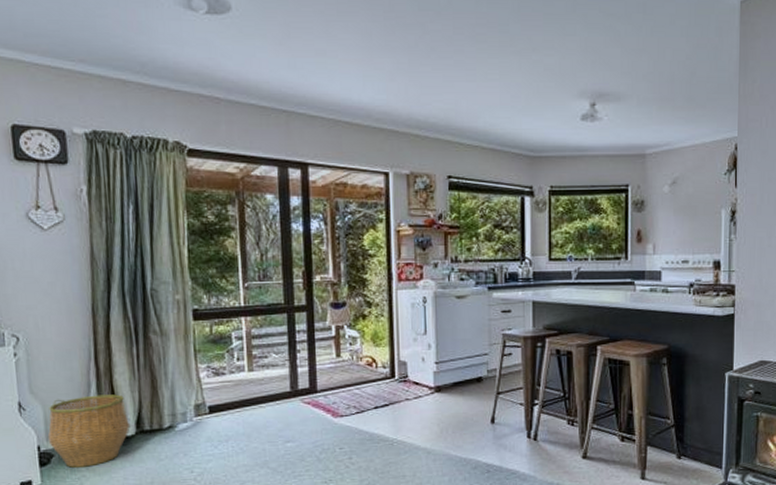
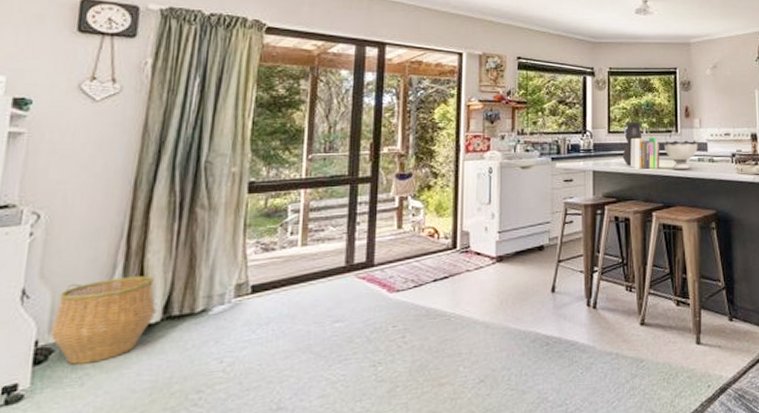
vase: none [564,247,588,296] -> present [622,122,643,166]
books: none [574,265,607,300] -> present [630,137,660,169]
bowl: none [611,268,652,302] -> present [663,140,699,171]

